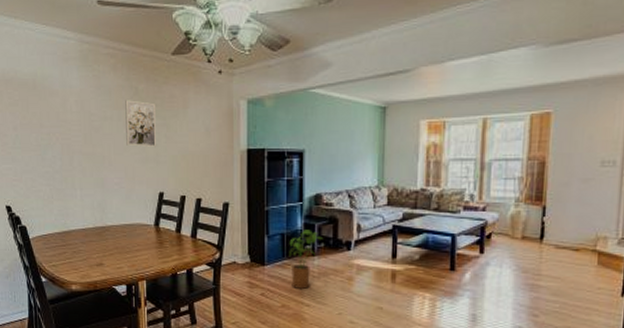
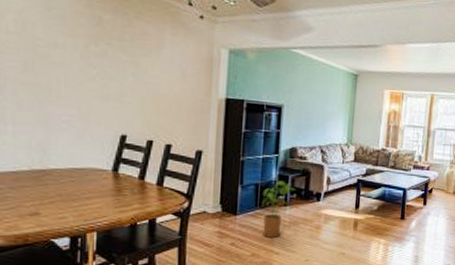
wall art: present [125,100,156,147] -> none [82,29,123,85]

